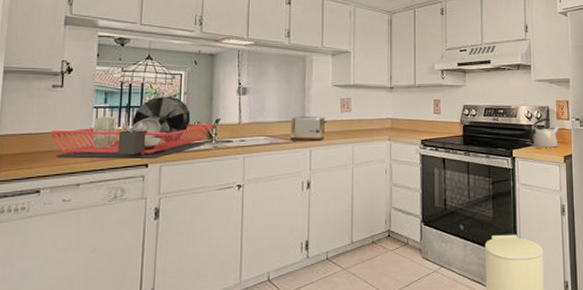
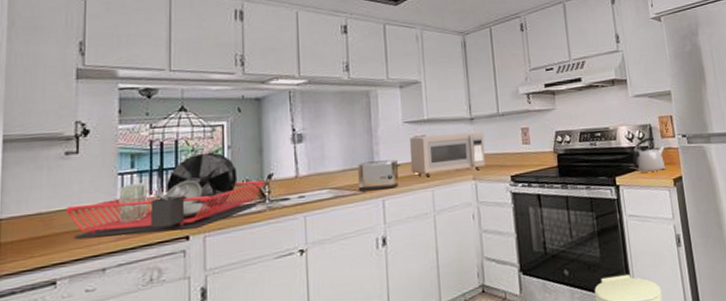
microwave: none [336,98,401,135] -> present [409,132,486,178]

